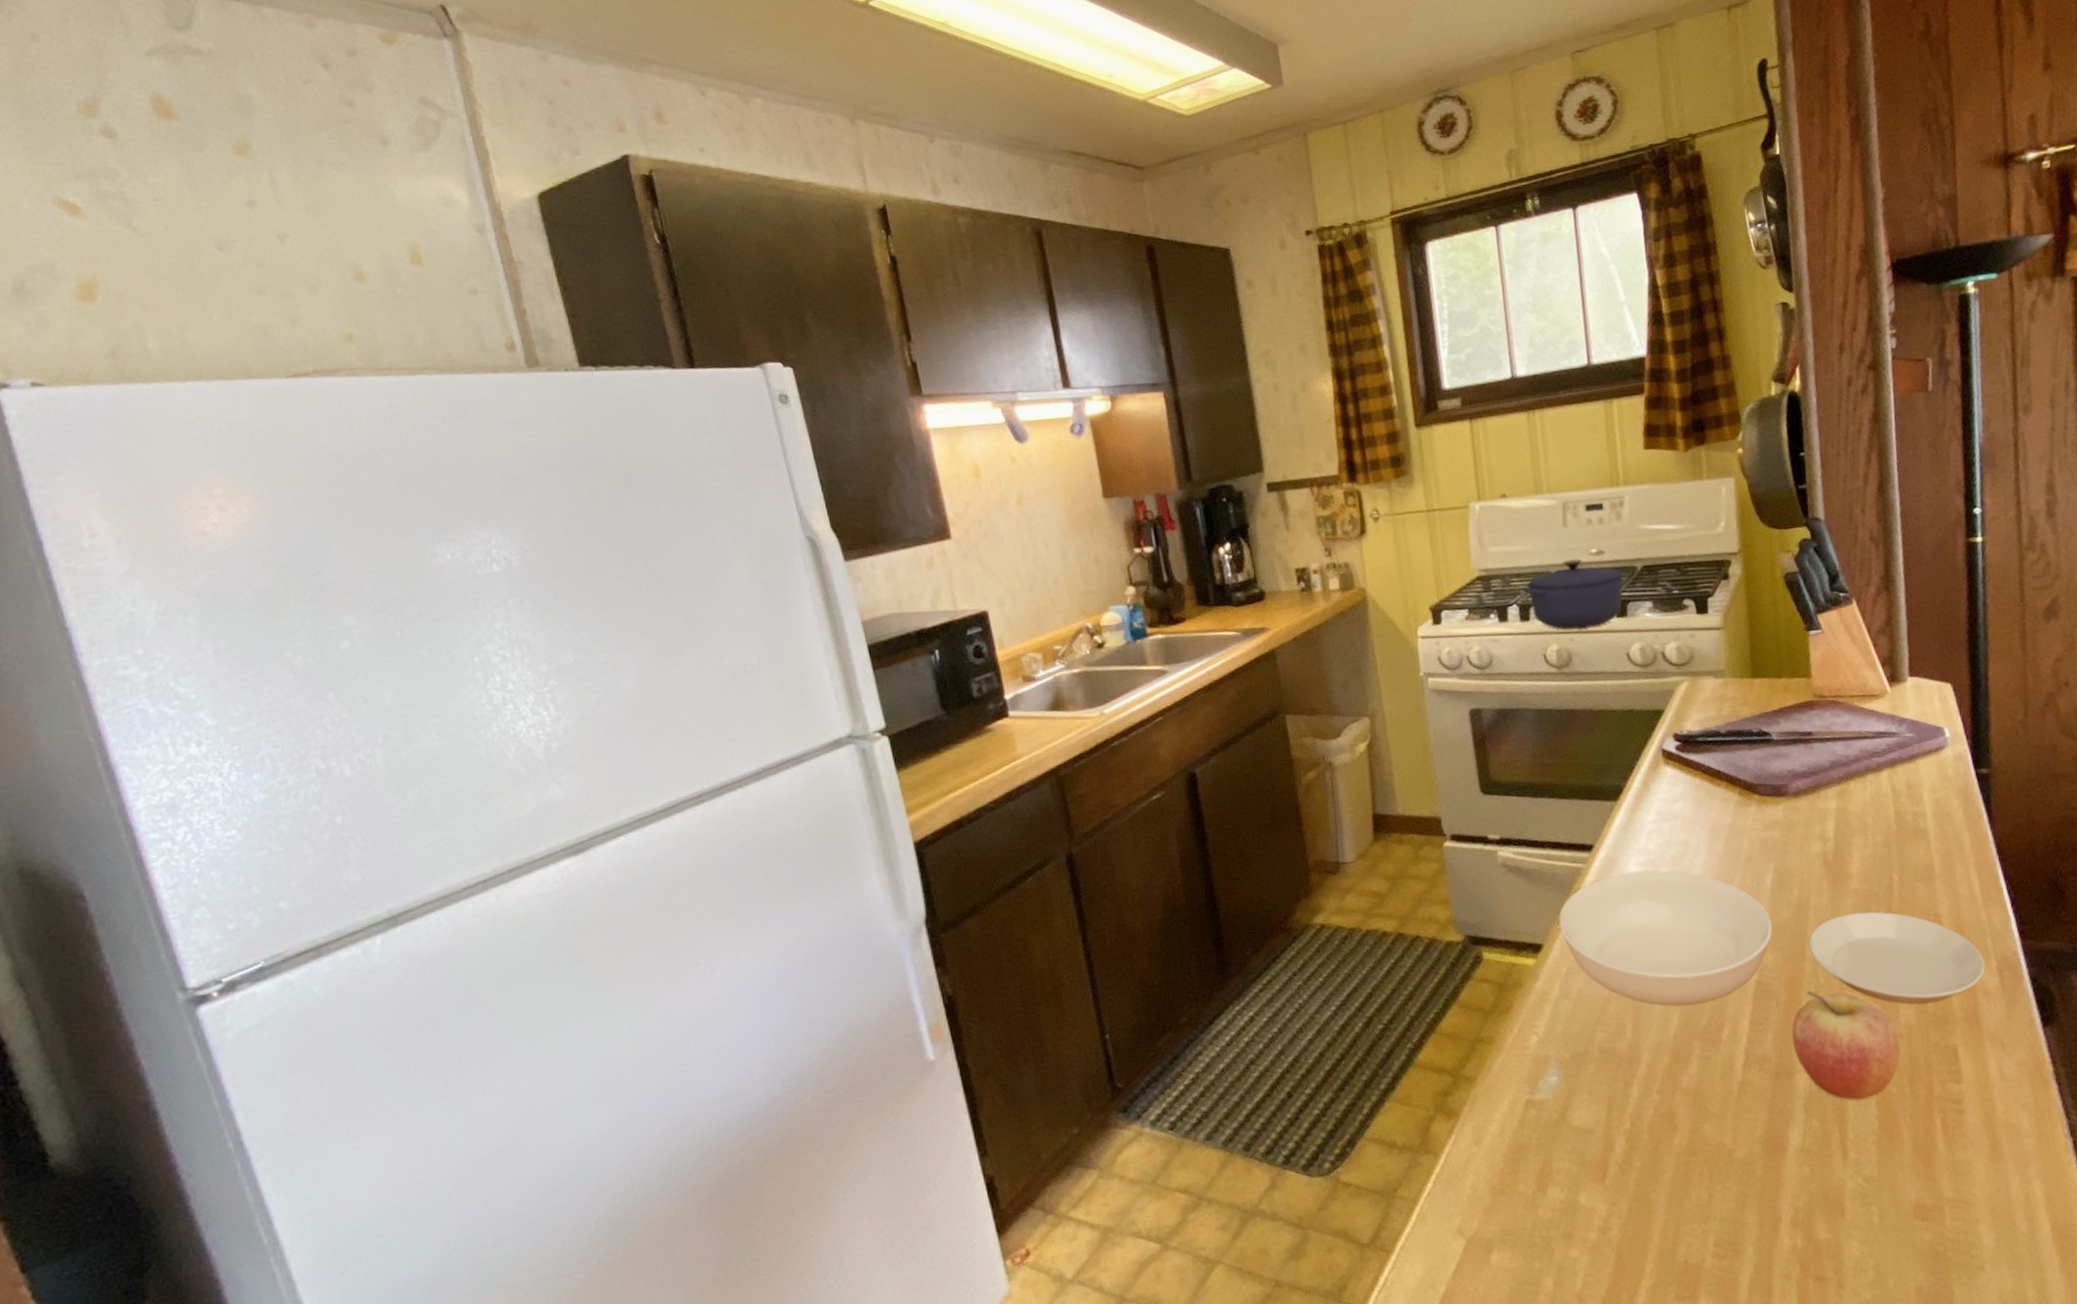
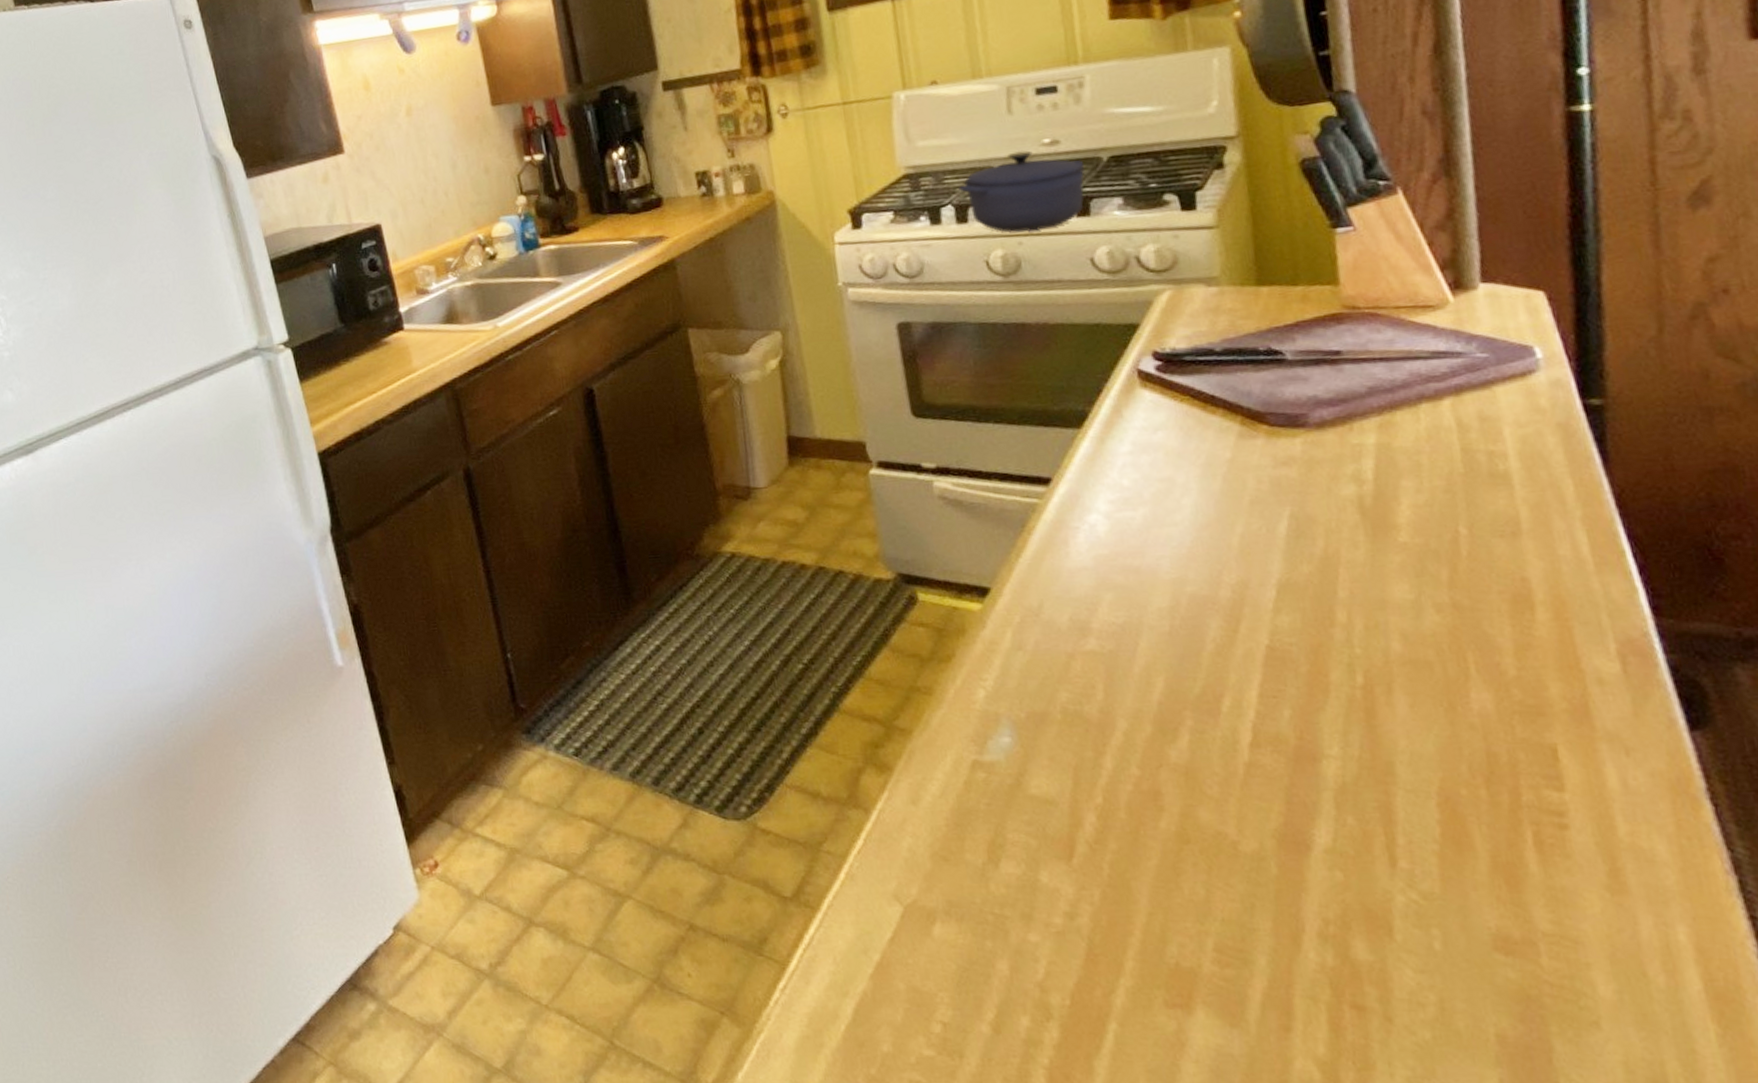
bowl: present [1558,870,1773,1007] -> none [1008,509,1289,670]
fruit: present [1791,991,1900,1101] -> none [1315,662,1472,800]
plate: present [1808,911,1986,1005] -> none [1338,571,1600,689]

